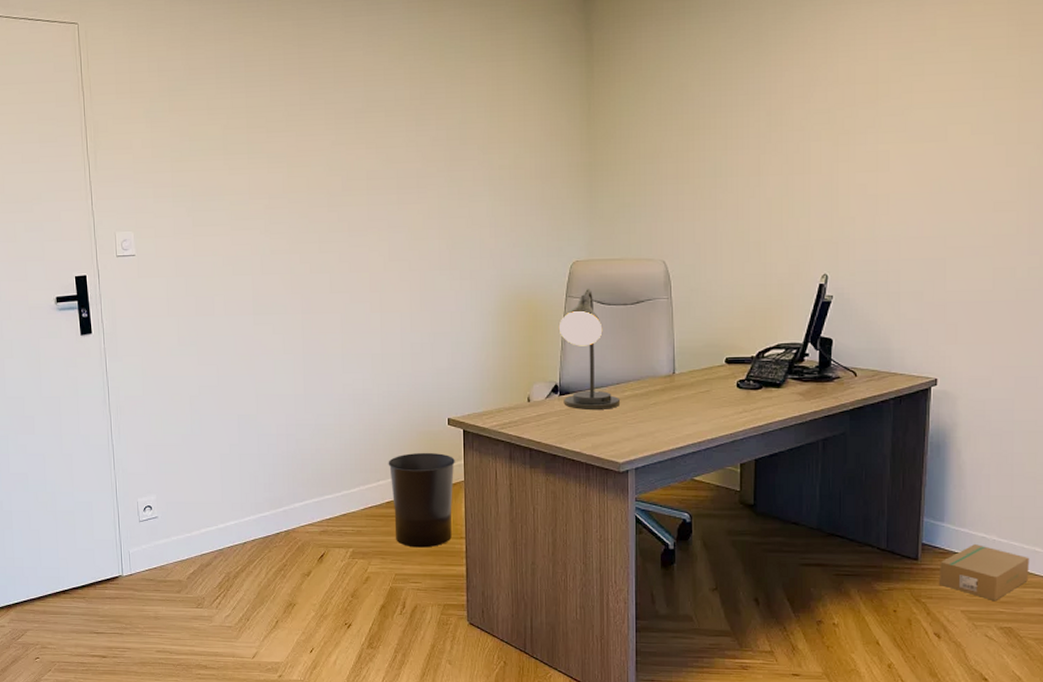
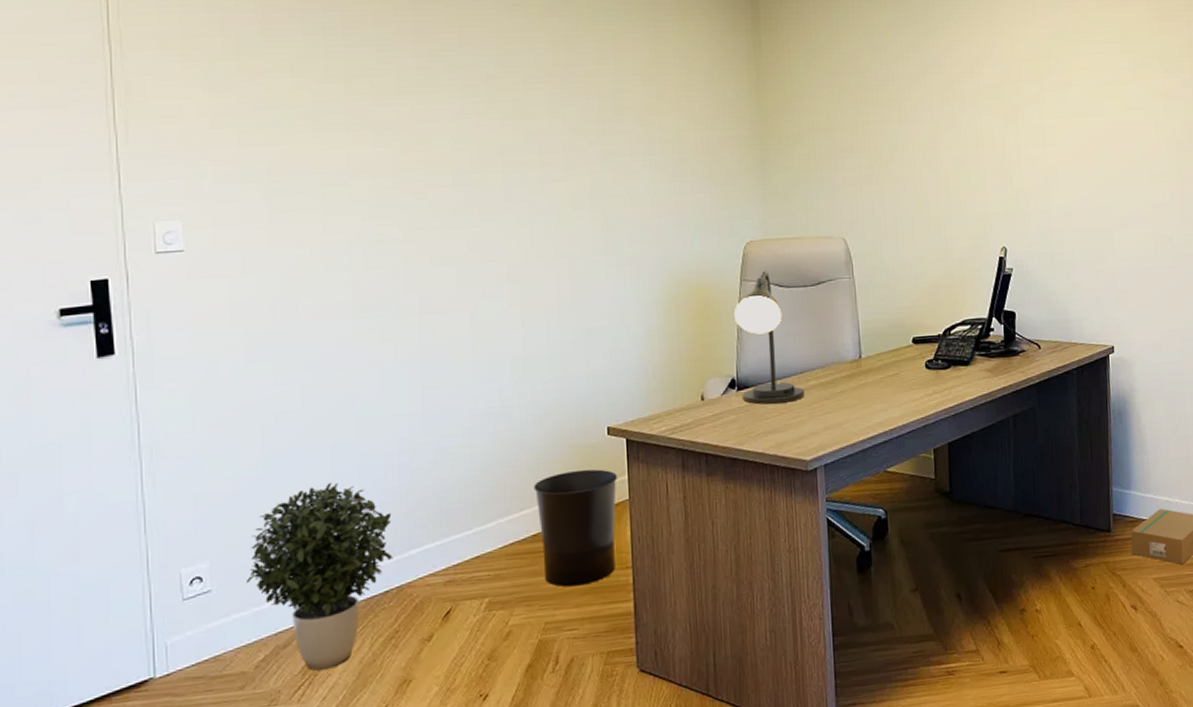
potted plant: none [180,444,282,587] -> present [245,482,393,671]

